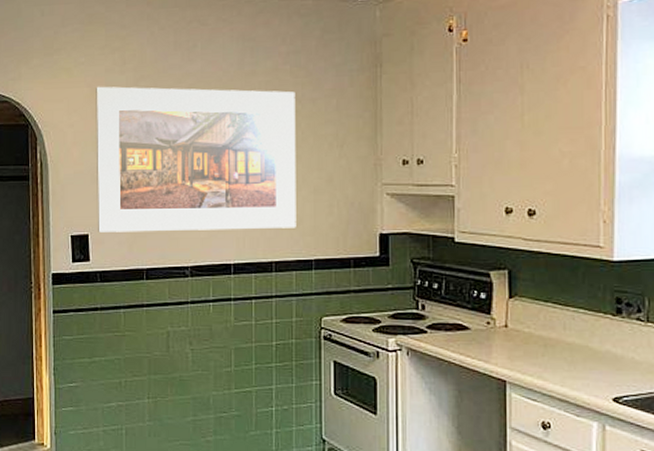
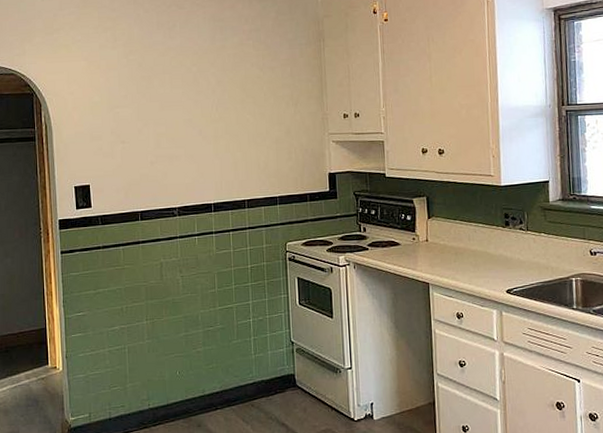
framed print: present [96,86,296,232] -> none [92,59,263,183]

